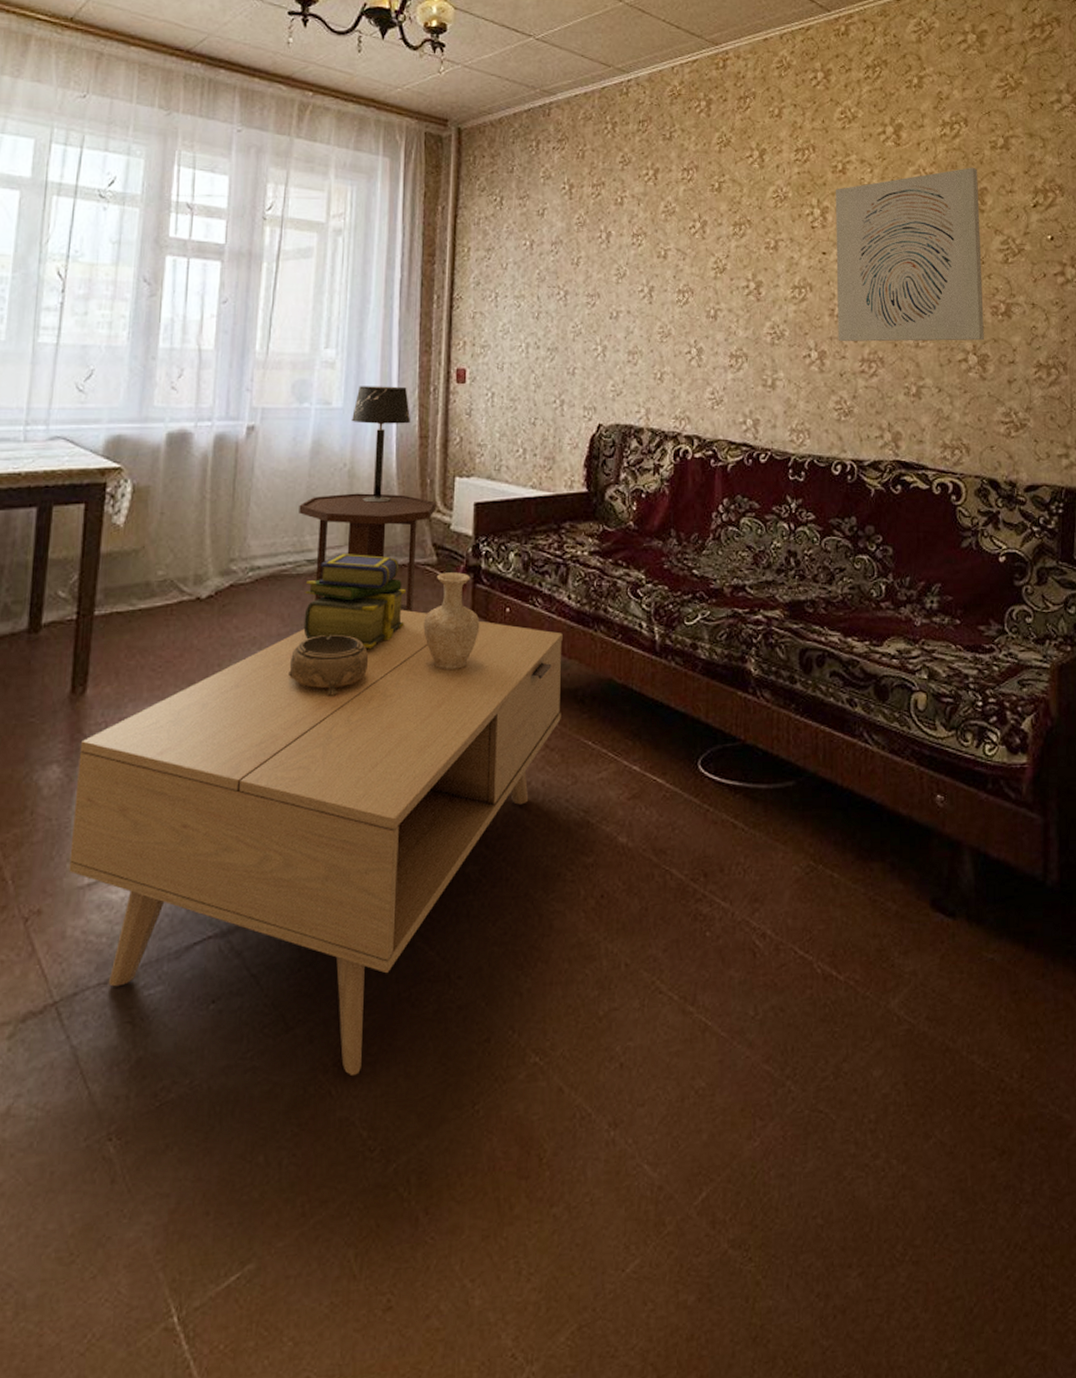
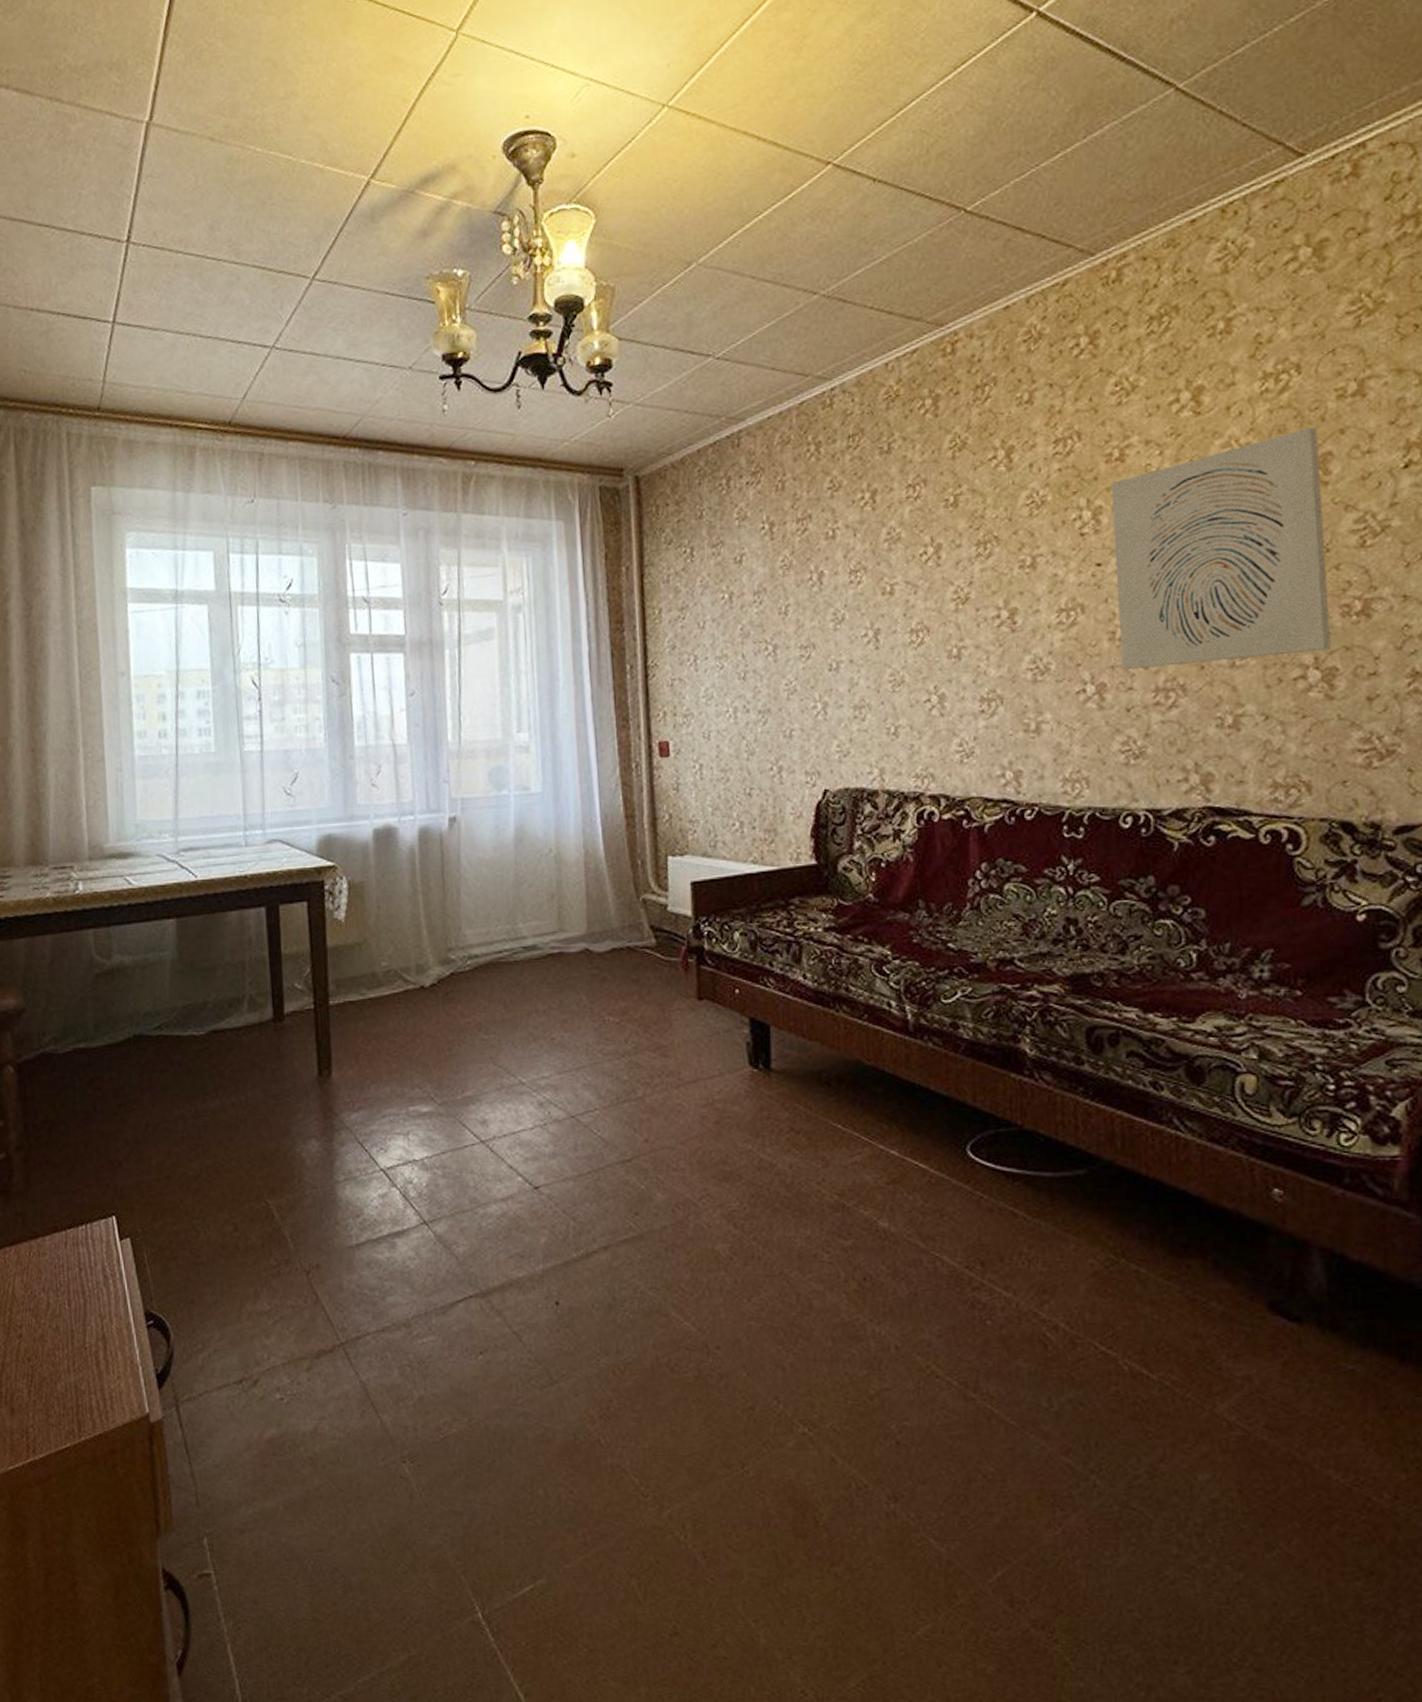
coffee table: present [69,609,563,1075] -> none [333,992,805,1428]
decorative bowl: present [289,635,369,697] -> none [517,1019,596,1080]
side table: present [299,493,437,612] -> none [509,877,651,995]
stack of books: present [303,554,407,649] -> none [524,939,628,1032]
table lamp: present [351,386,411,503] -> none [551,765,615,887]
vase: present [423,572,480,669] -> none [648,954,708,1052]

